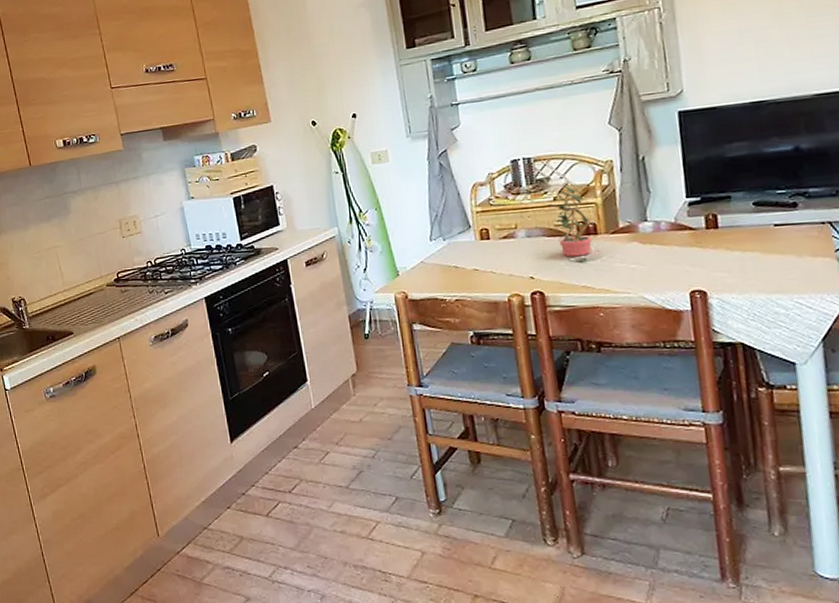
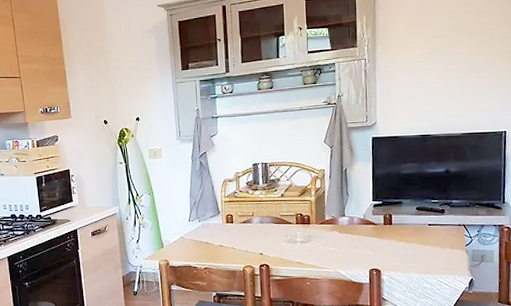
potted plant: present [545,186,597,262] -> none [275,187,310,244]

